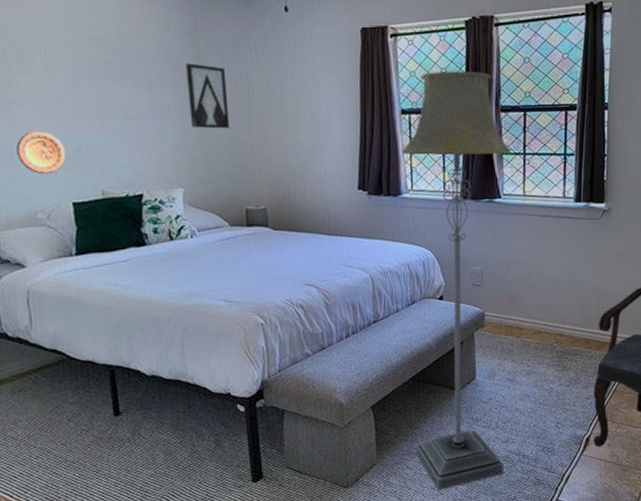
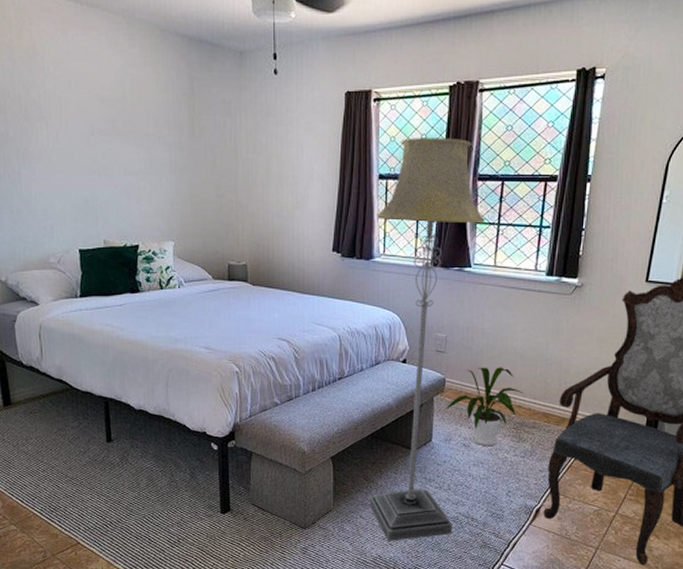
decorative plate: present [16,131,66,175] -> none [34,183,75,223]
wall art: present [186,63,230,129] -> none [181,123,218,187]
house plant: none [486,296,563,379] -> present [445,367,523,447]

